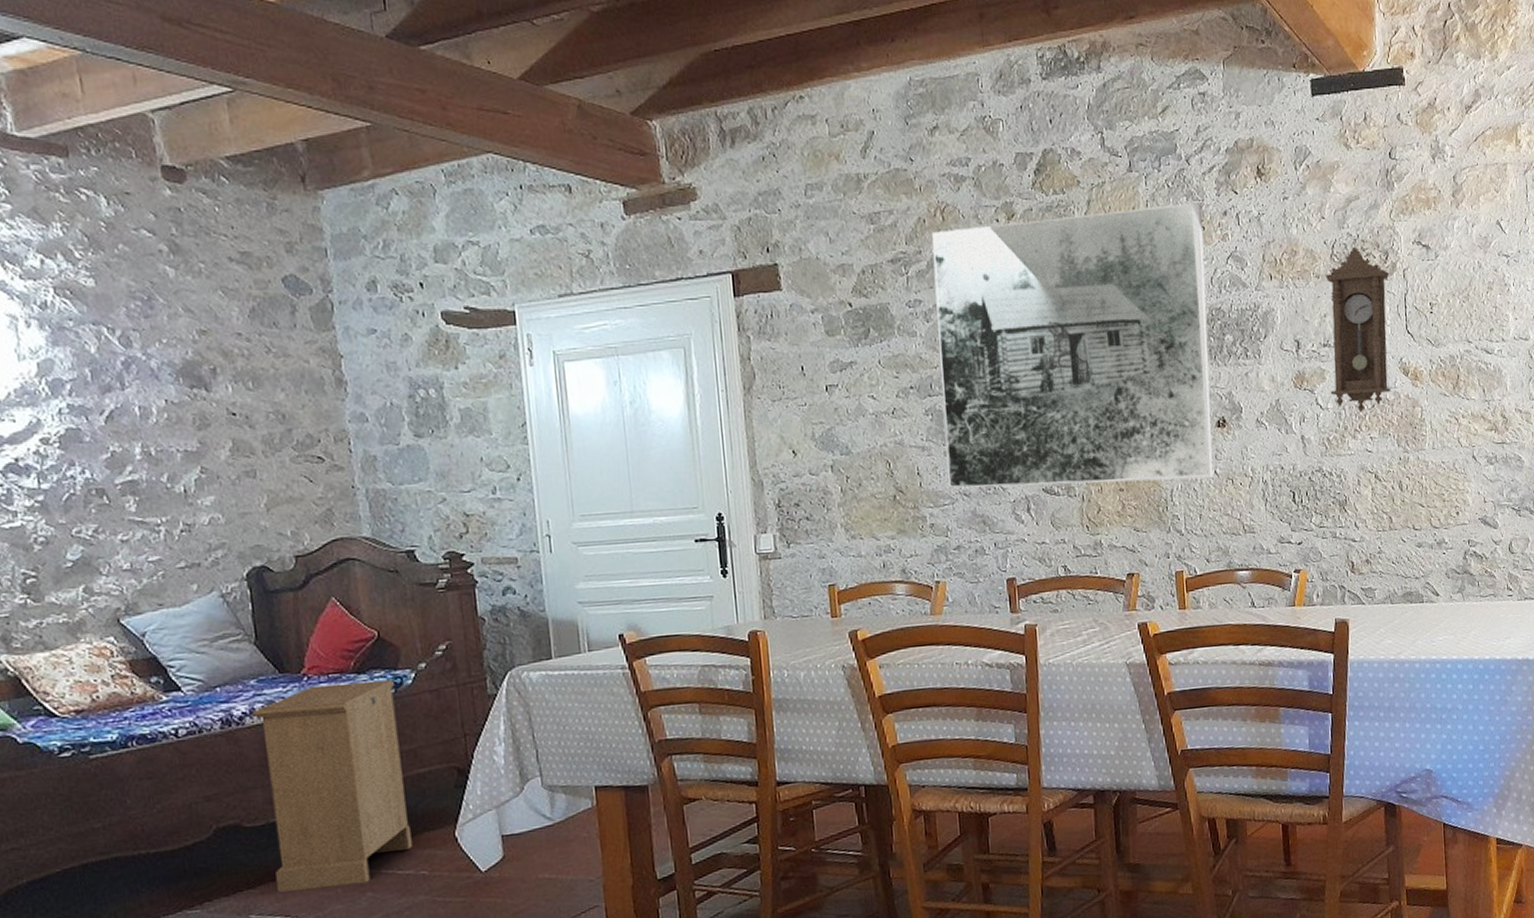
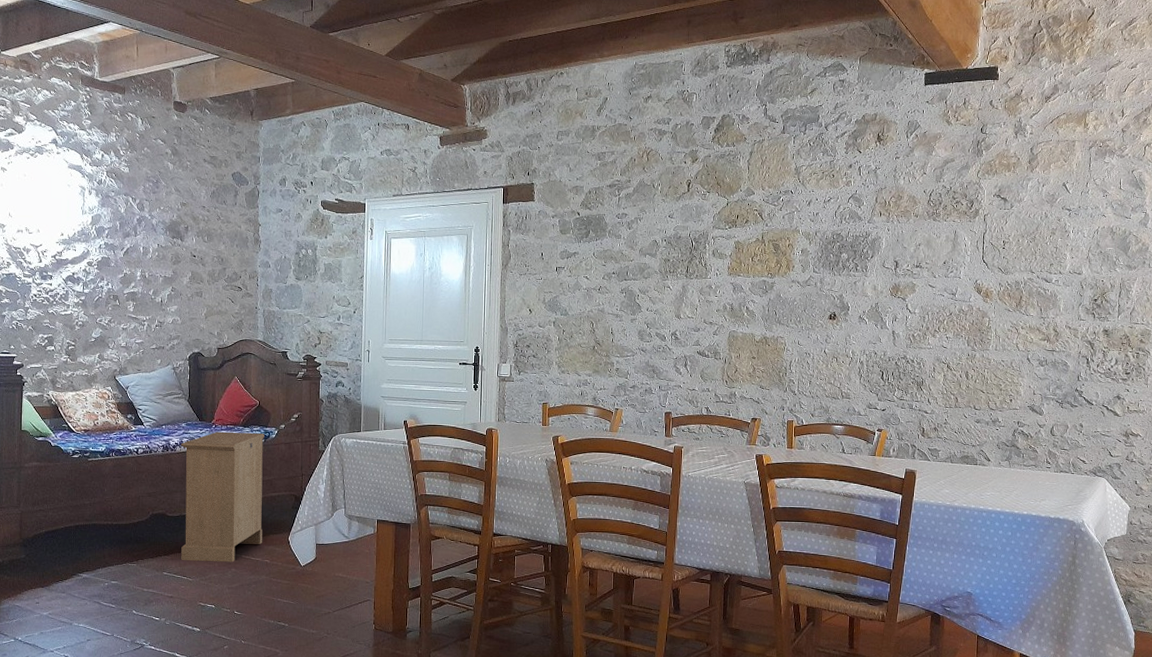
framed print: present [932,203,1214,489] -> none [632,157,834,356]
pendulum clock: present [1325,247,1391,413] -> none [918,196,973,318]

